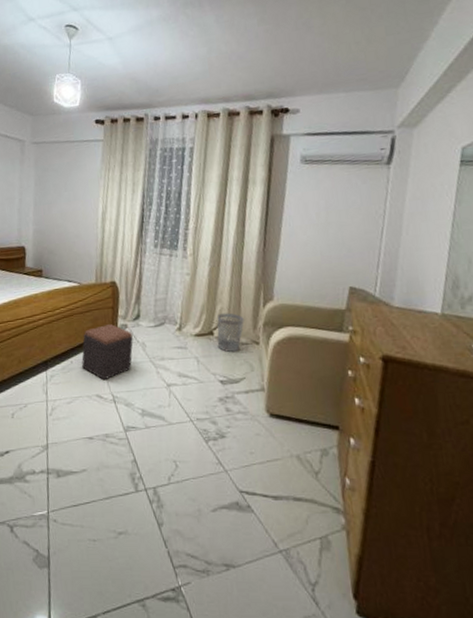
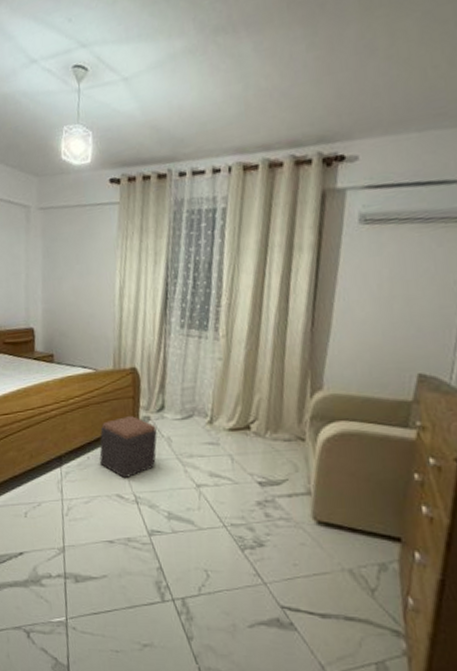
wastebasket: present [217,313,244,353] -> none [254,404,287,450]

